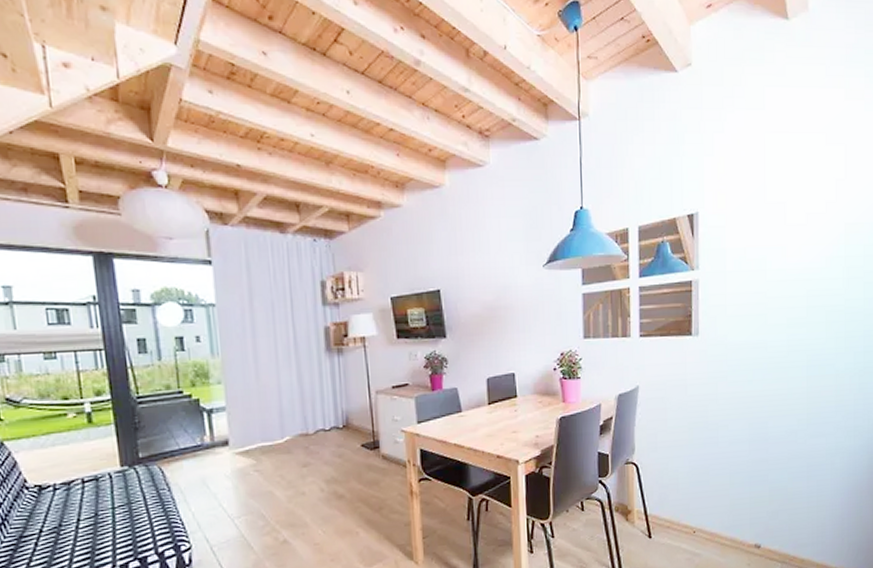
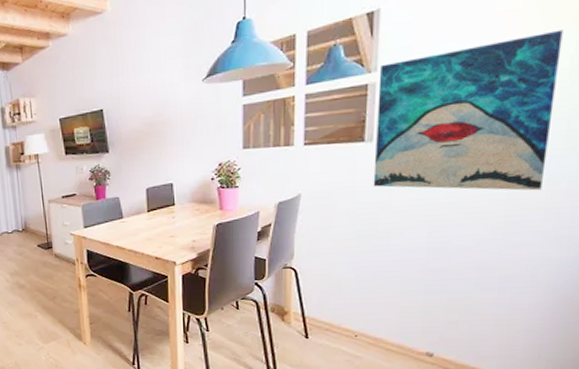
wall art: none [701,245,835,385] -> present [373,29,563,191]

